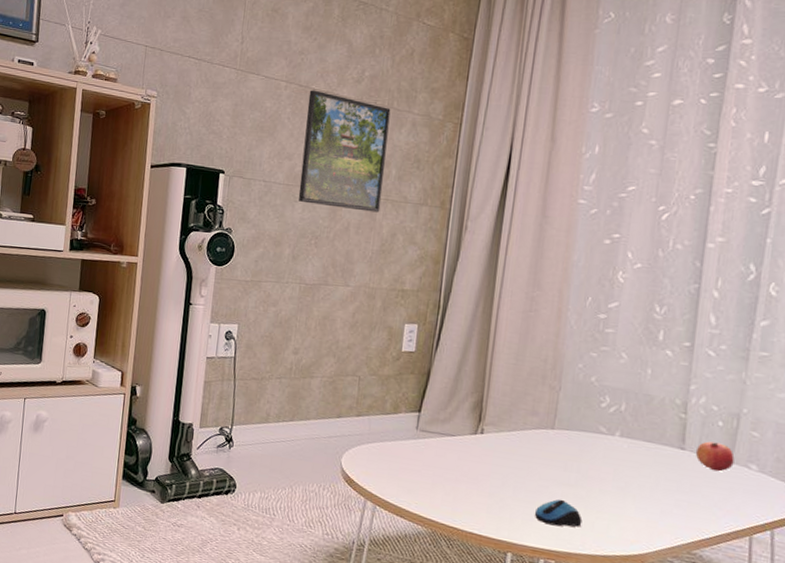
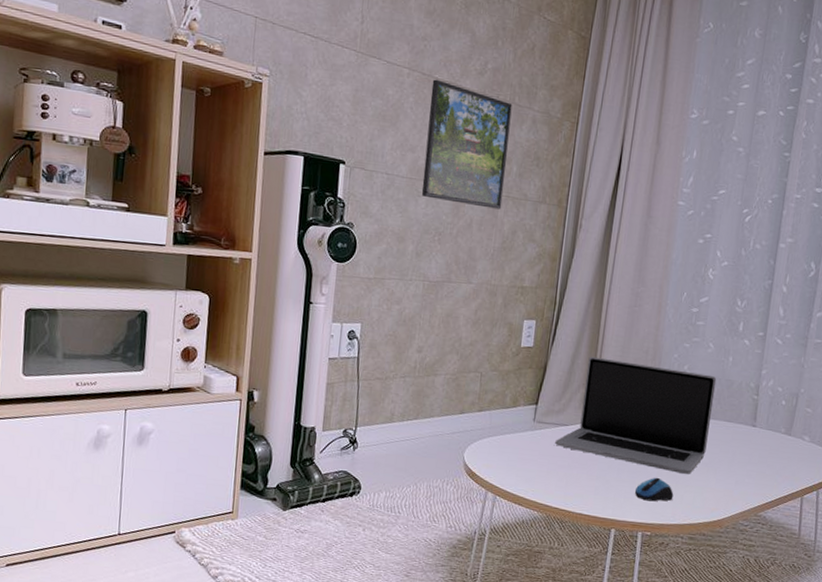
laptop: none [440,363,632,499] -> present [555,356,717,474]
pomegranate: present [695,441,735,472] -> none [763,418,793,444]

